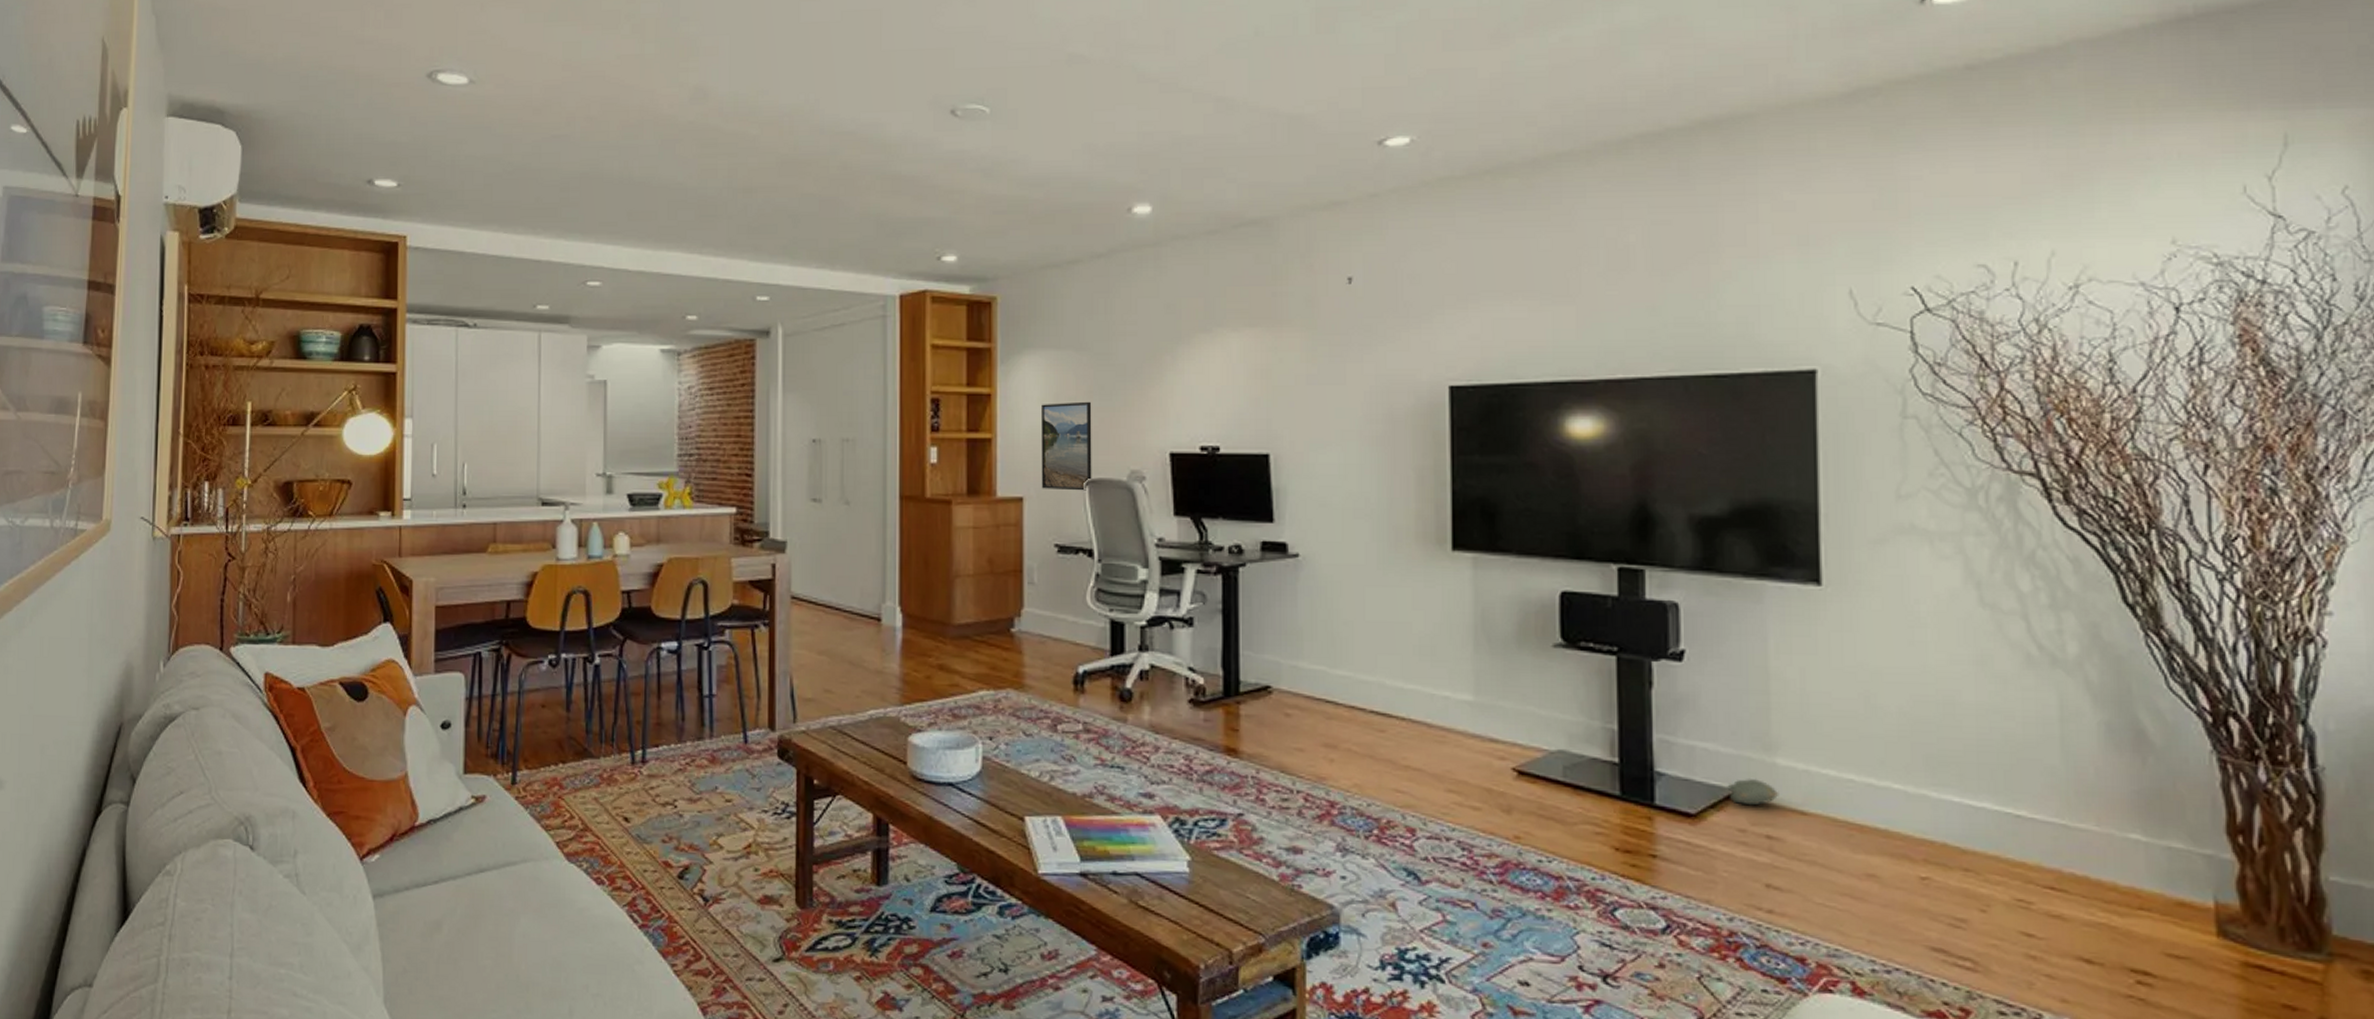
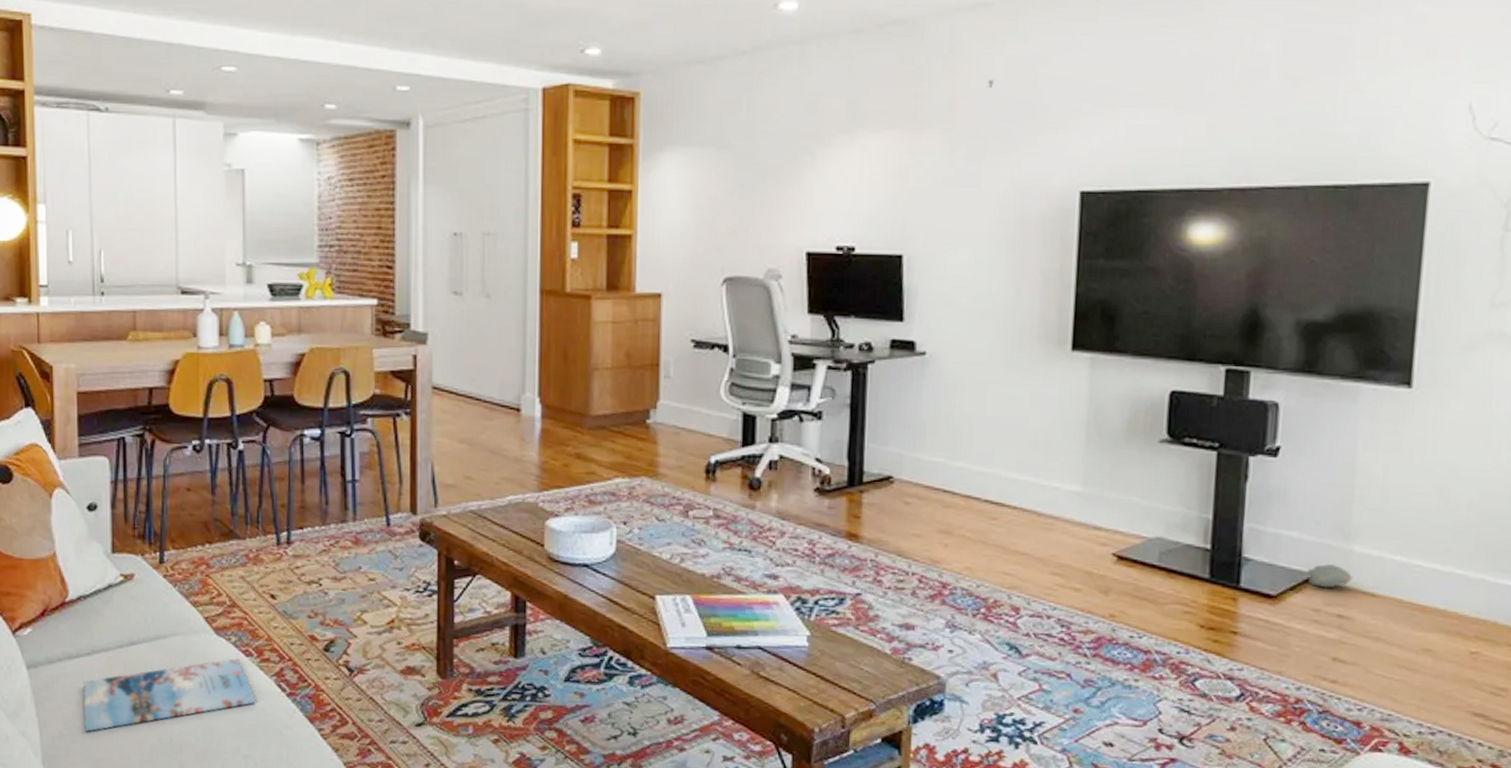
magazine: none [429,885,606,968] -> present [83,657,255,732]
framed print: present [1041,401,1092,491] -> none [680,200,732,288]

